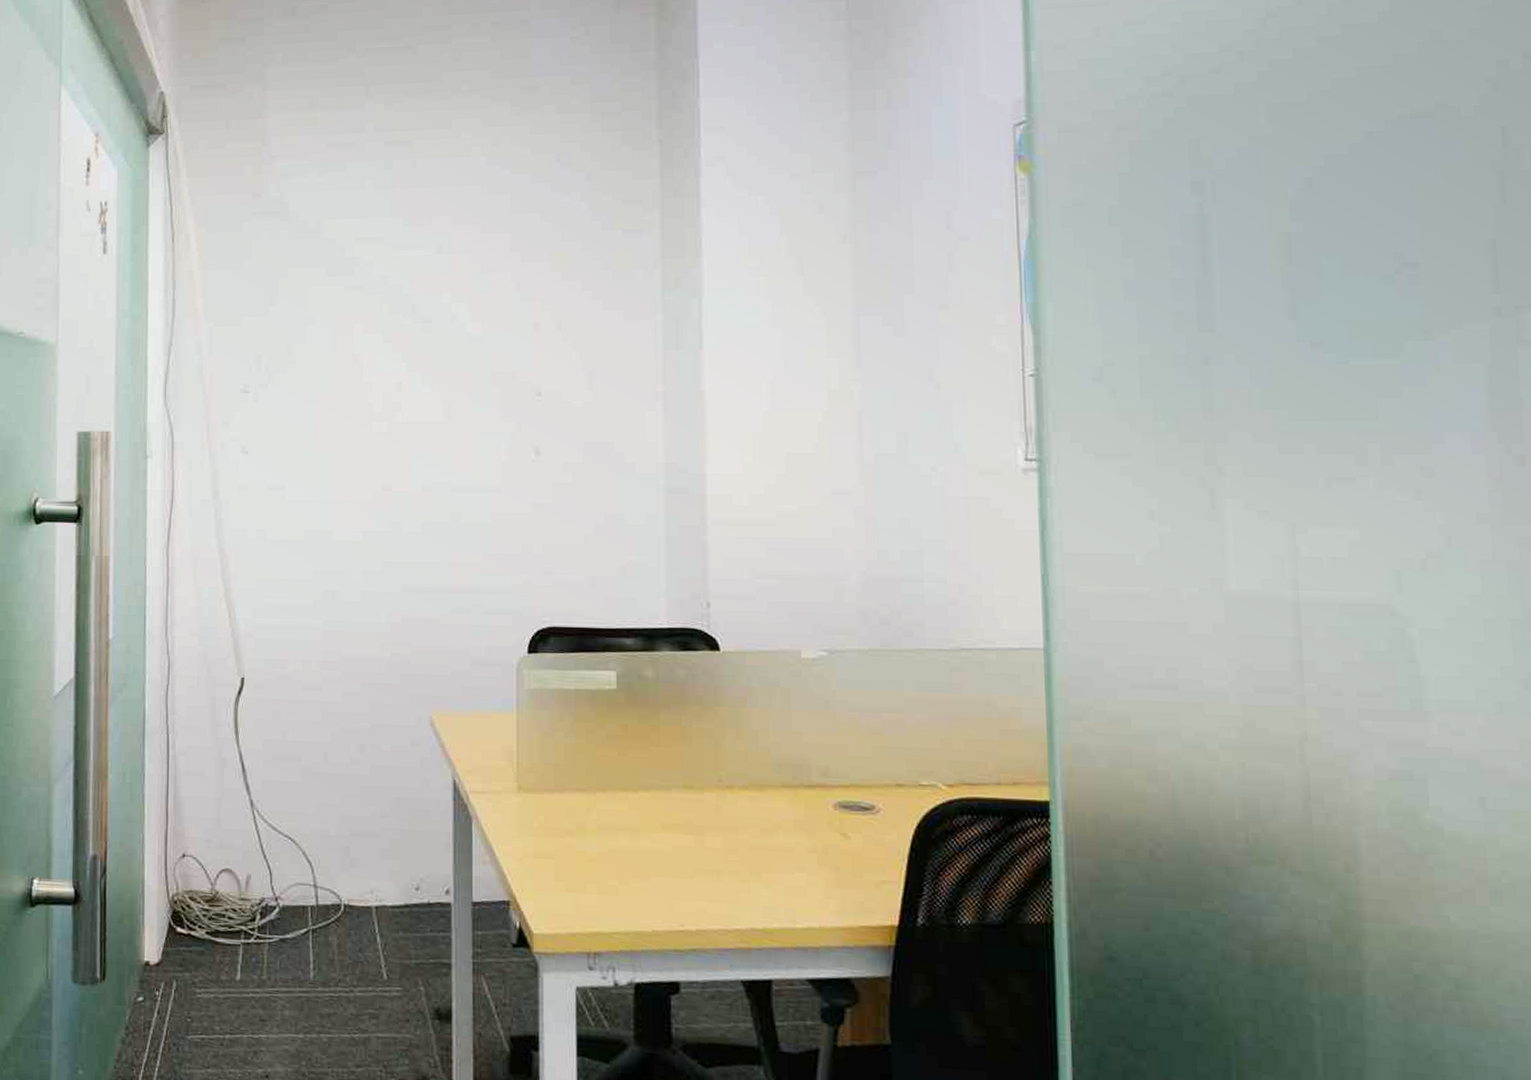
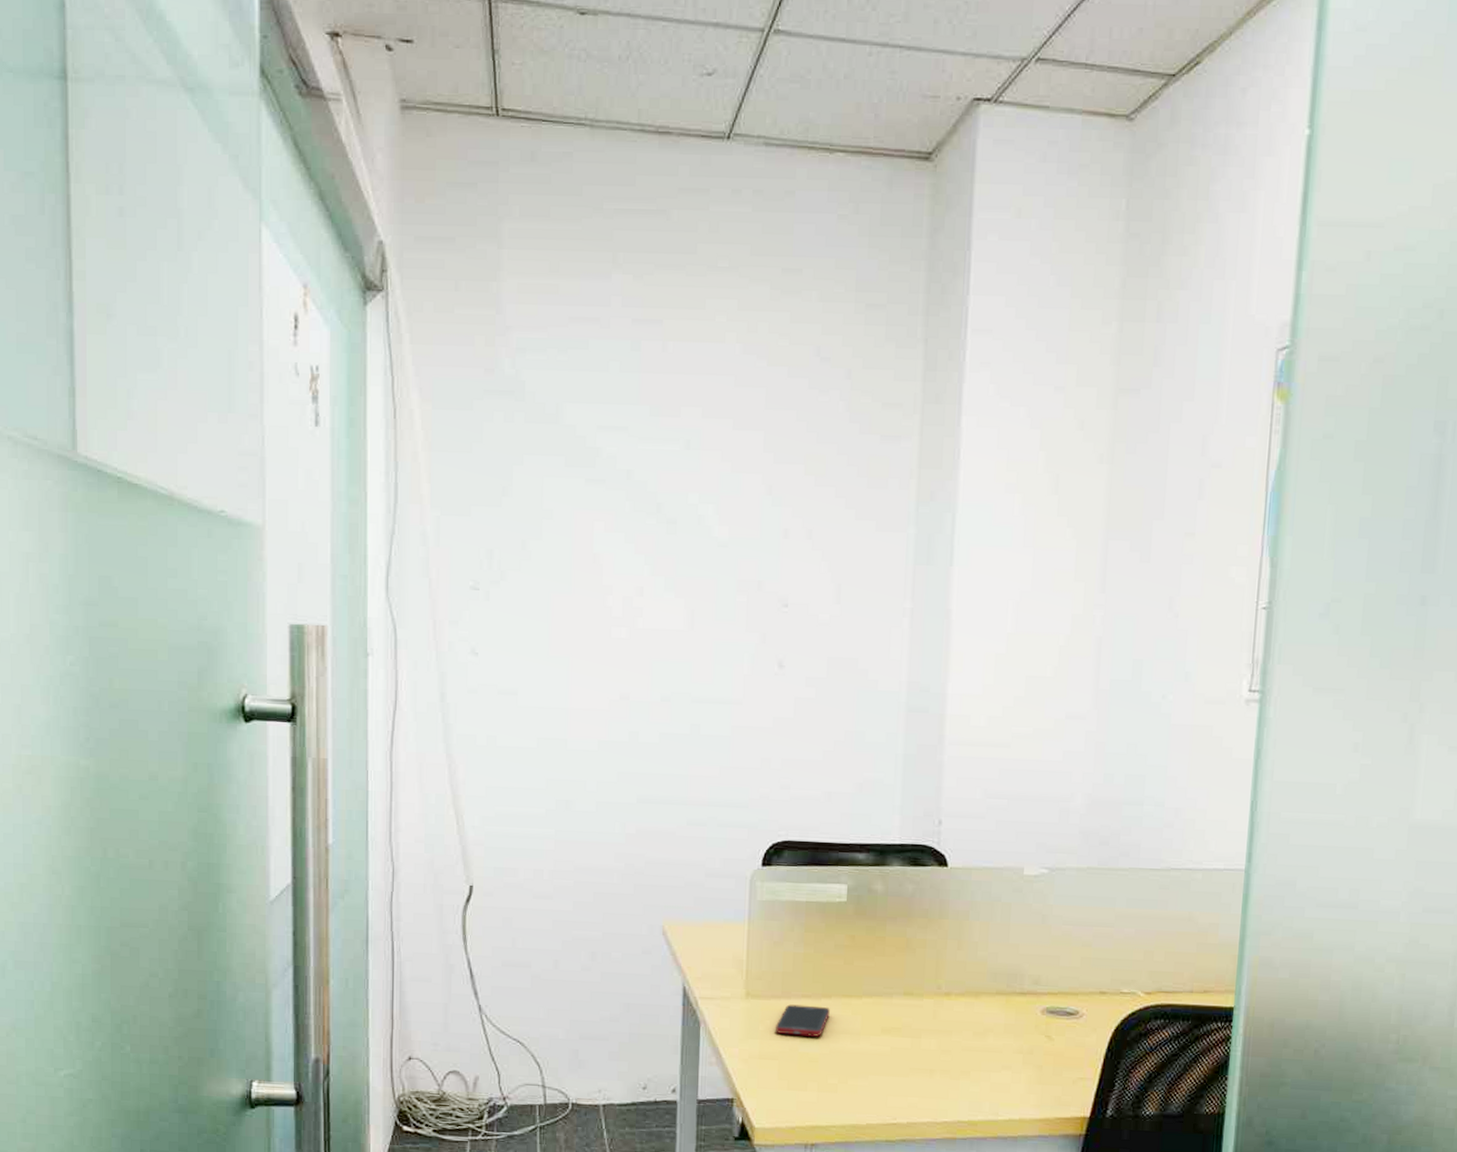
cell phone: none [550,798,606,834] -> present [776,1004,830,1037]

